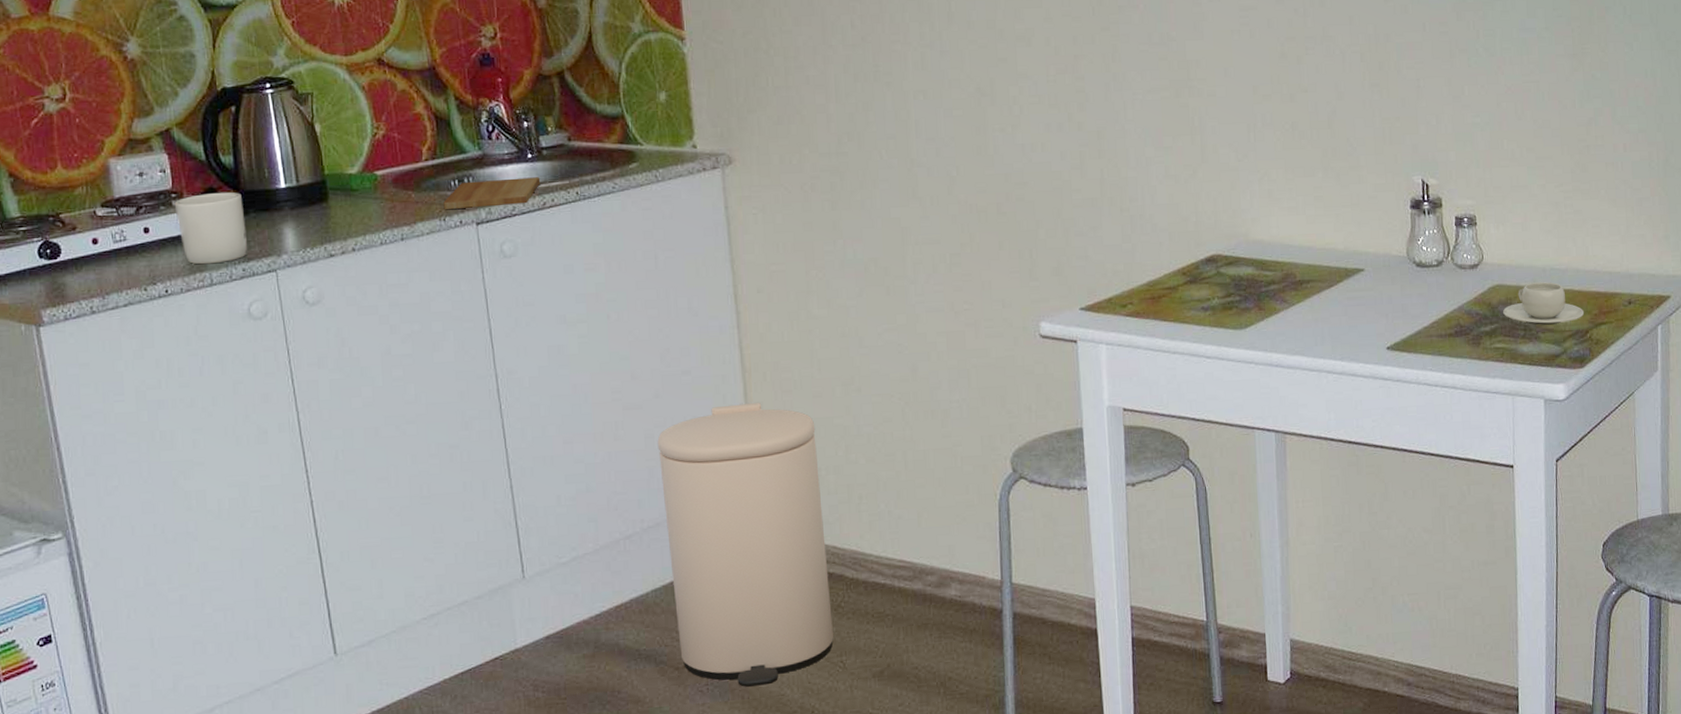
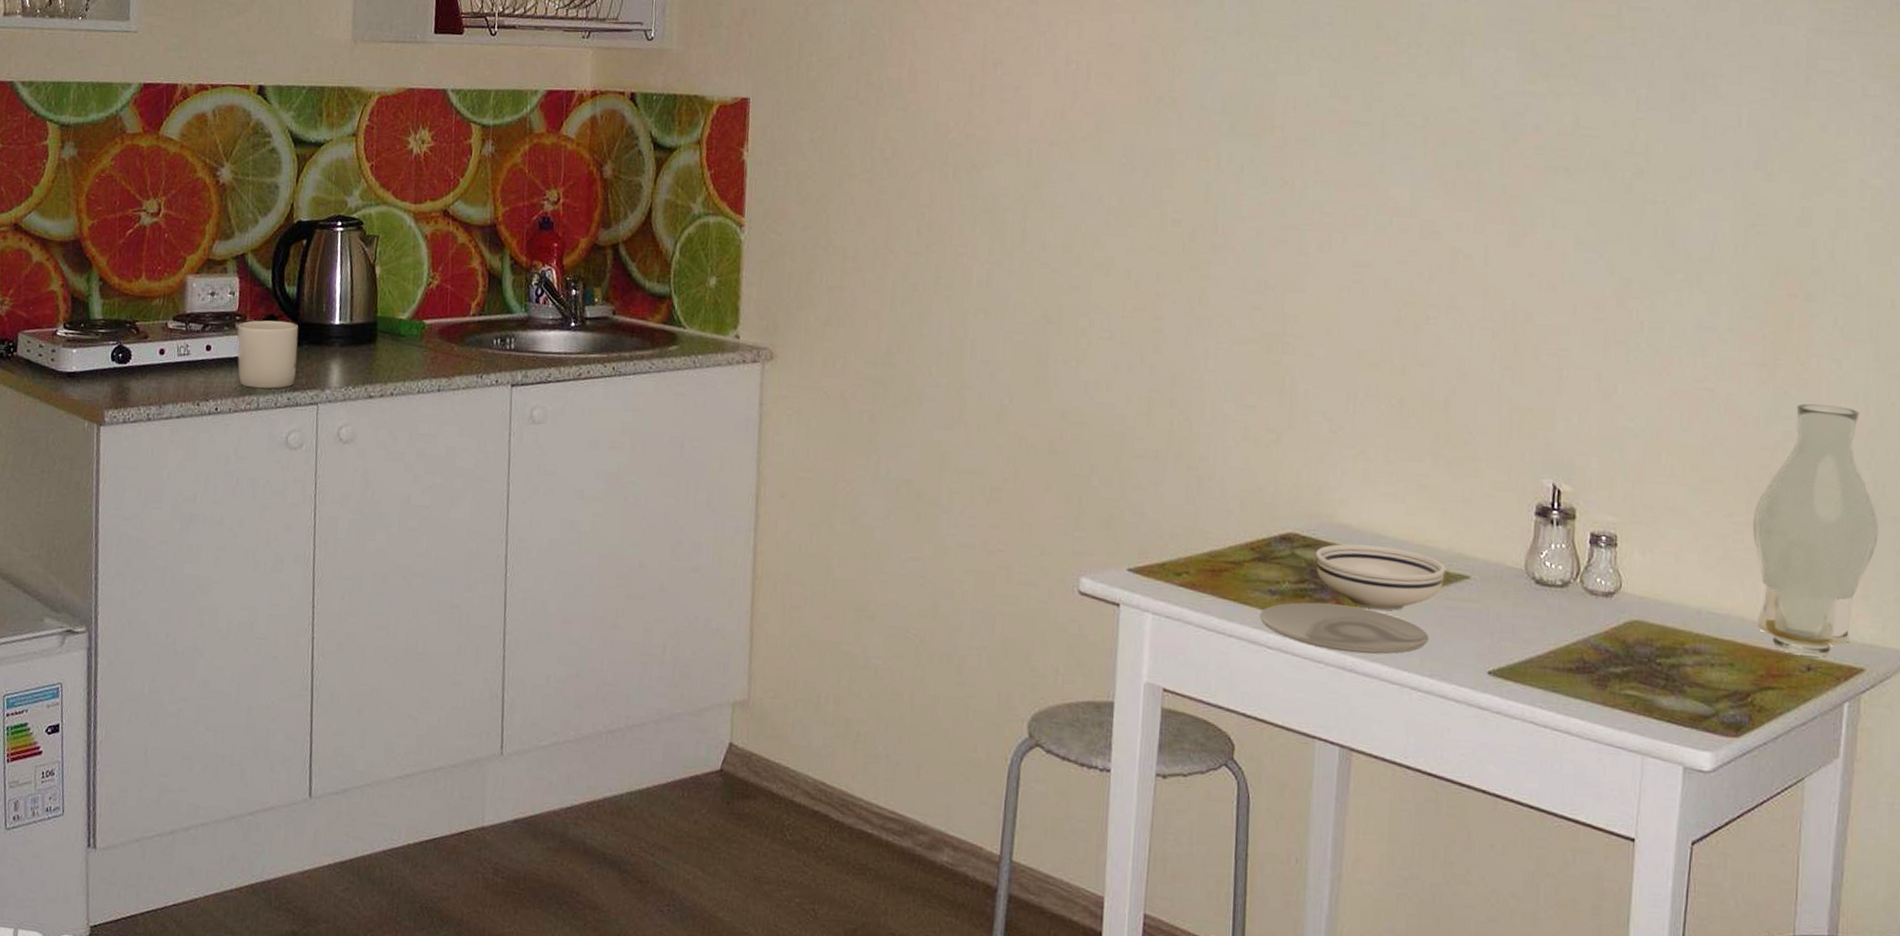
cutting board: present [443,177,541,210] -> none [482,342,580,372]
pedal bin: present [657,402,833,687] -> none [646,610,821,919]
plate: none [1197,310,1337,351] -> present [1260,602,1429,655]
bowl: none [1236,254,1344,310] -> present [1315,543,1445,611]
teacup: present [1502,282,1585,325] -> none [1639,625,1747,679]
vase: none [1577,82,1672,293] -> present [1752,403,1879,657]

